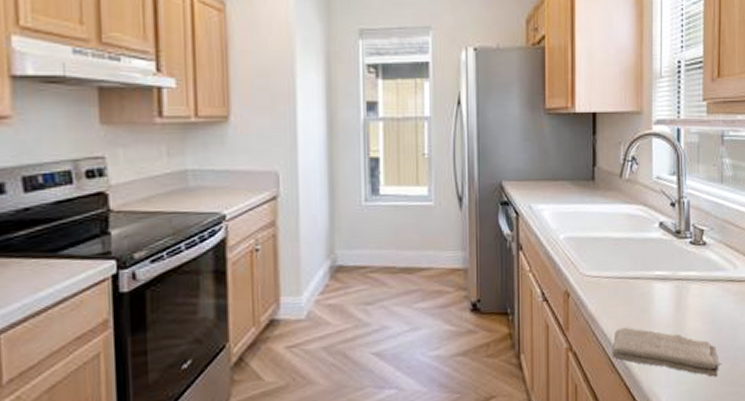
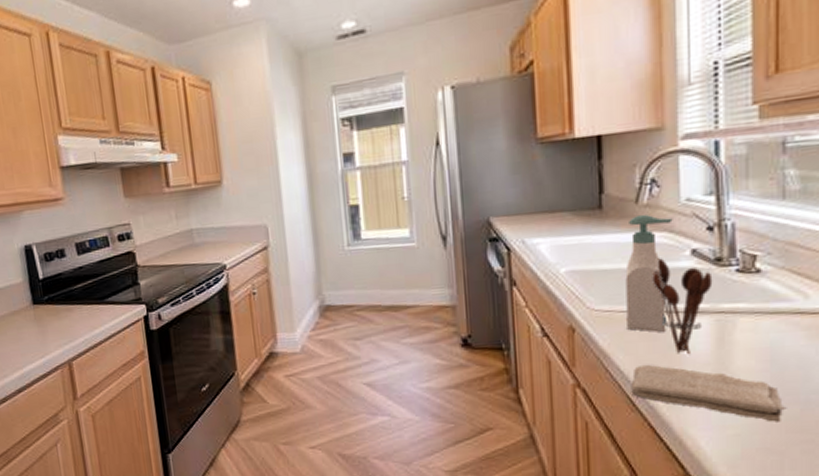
soap bottle: none [611,188,647,298] -> present [625,214,673,333]
utensil holder: none [631,229,674,318] -> present [652,258,713,355]

